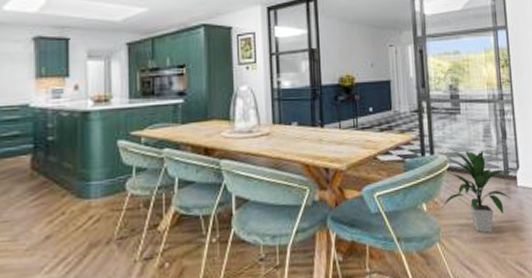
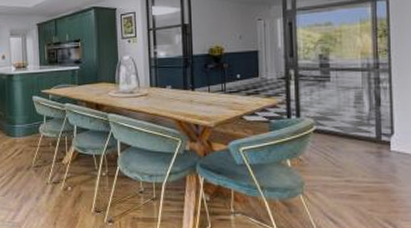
indoor plant: present [443,150,516,233] -> none [308,115,390,191]

